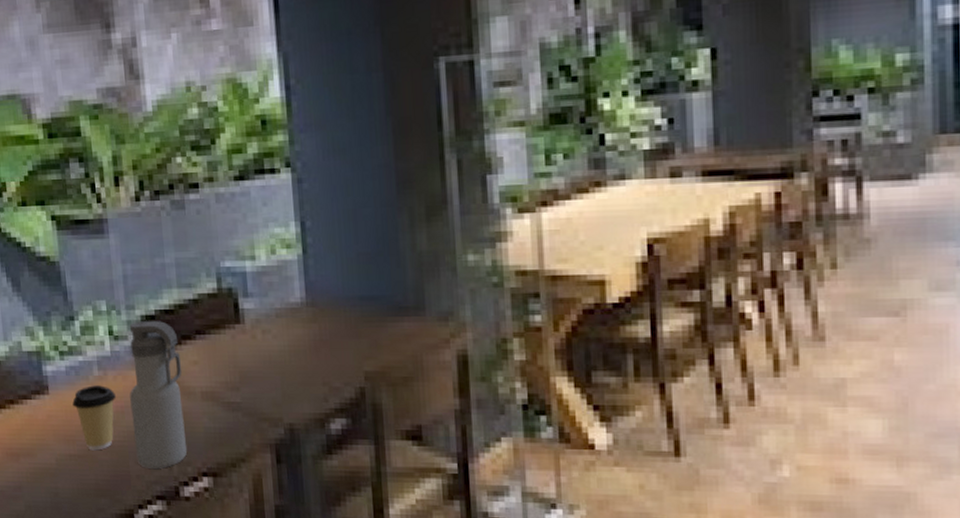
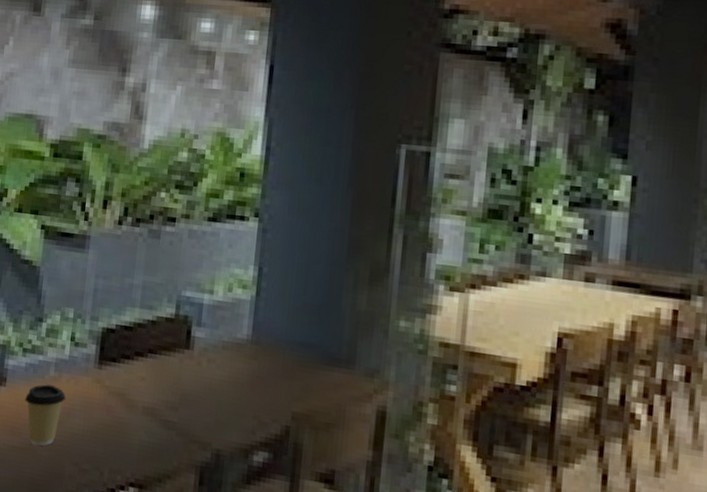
water bottle: present [129,321,188,469] -> none [73,332,132,473]

